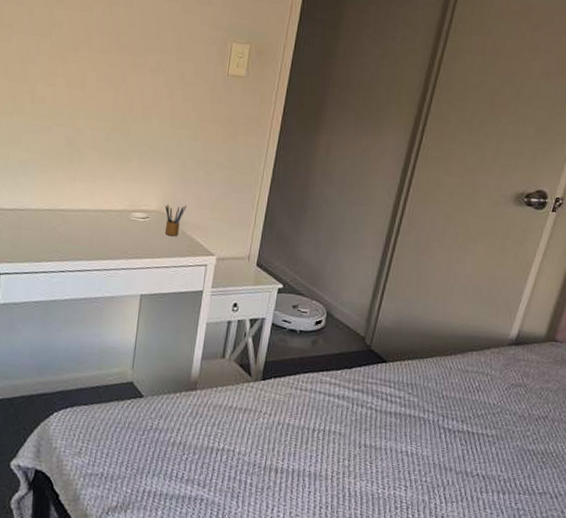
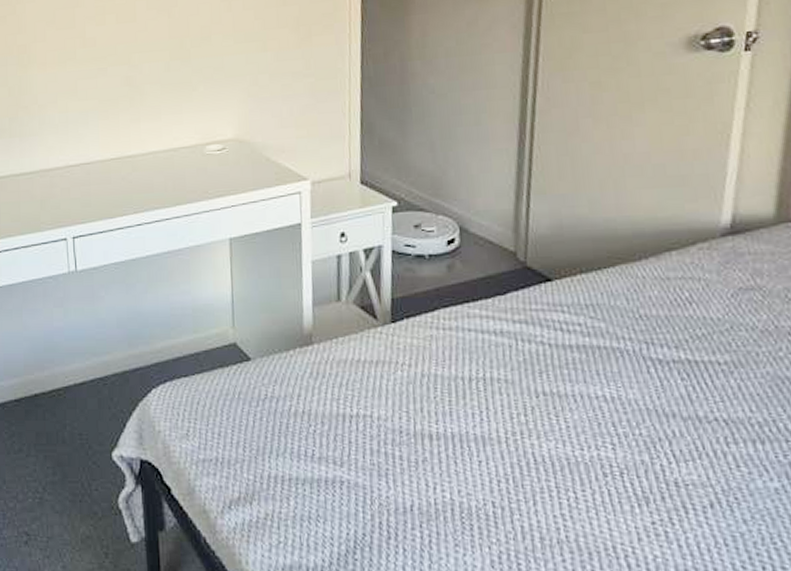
pencil box: present [164,203,187,236] -> none [241,127,267,165]

